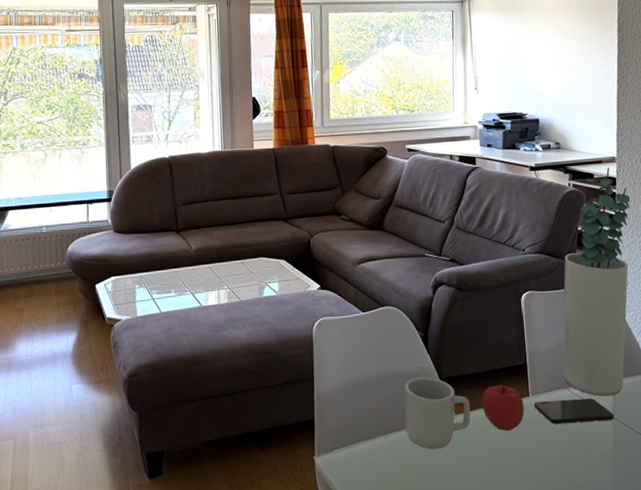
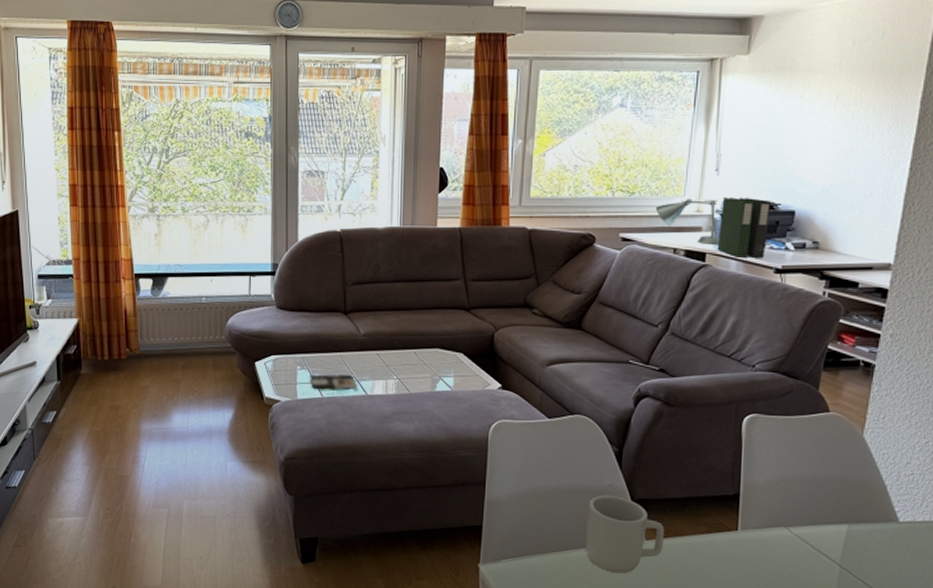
magazine: none [148,288,192,310] -> present [310,374,357,396]
desk lamp: none [432,112,485,151] -> present [655,199,720,246]
fruit: present [482,384,525,432] -> none [679,514,730,566]
binder: none [483,110,521,160] -> present [717,198,772,258]
phone: present [533,398,614,424] -> none [742,537,842,568]
vase: present [561,167,630,397] -> none [782,276,904,542]

